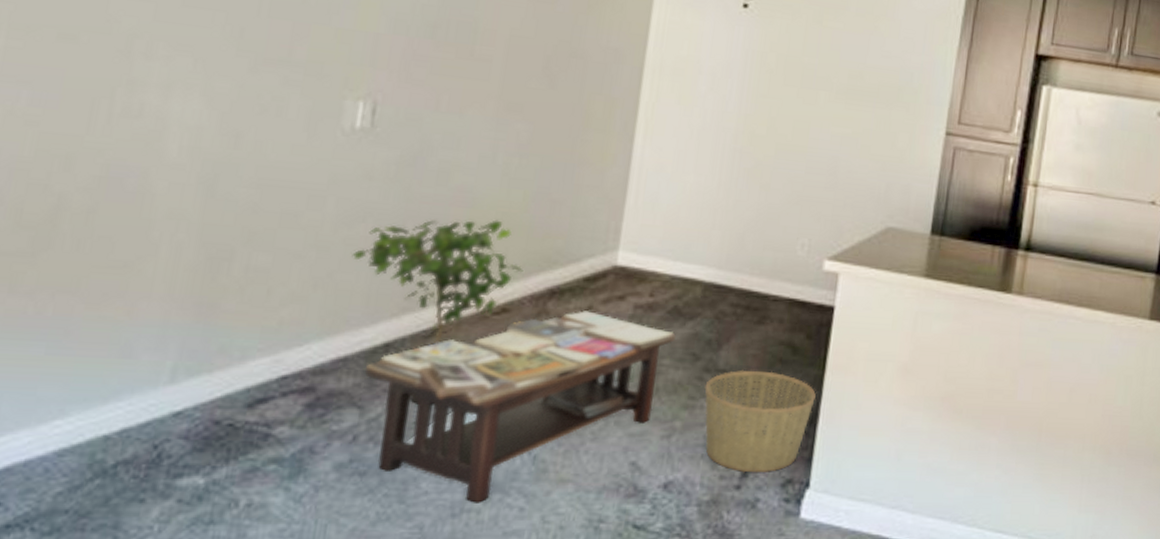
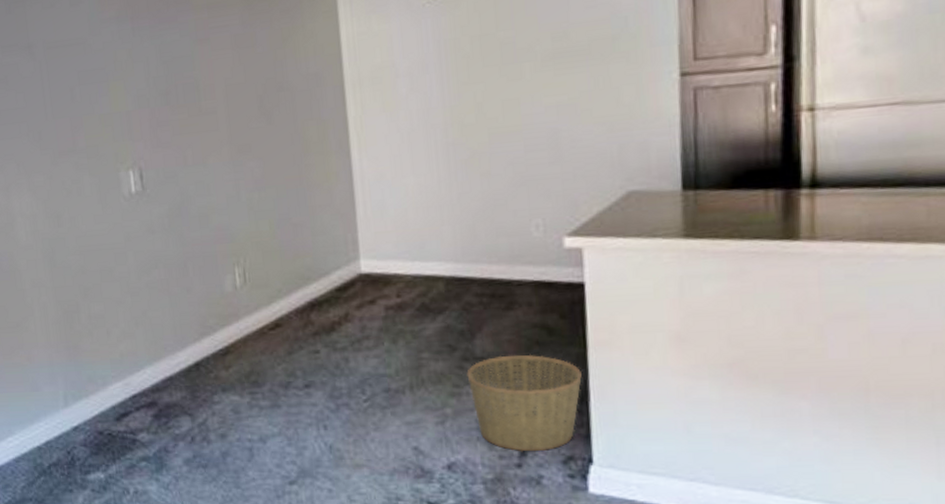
potted plant: present [351,220,523,405] -> none [155,249,285,410]
coffee table: present [365,310,676,503] -> none [187,317,429,487]

